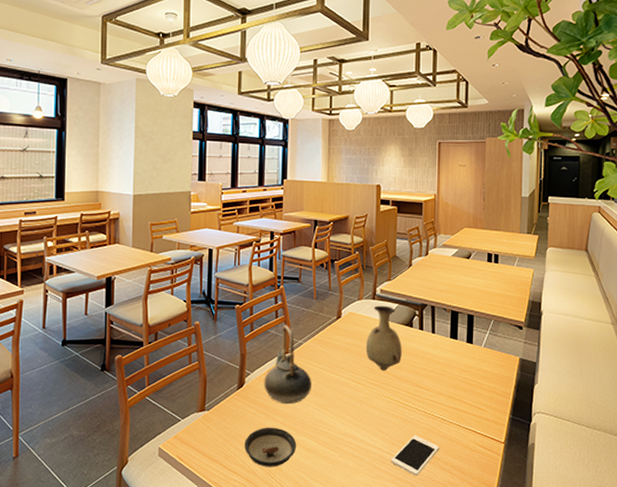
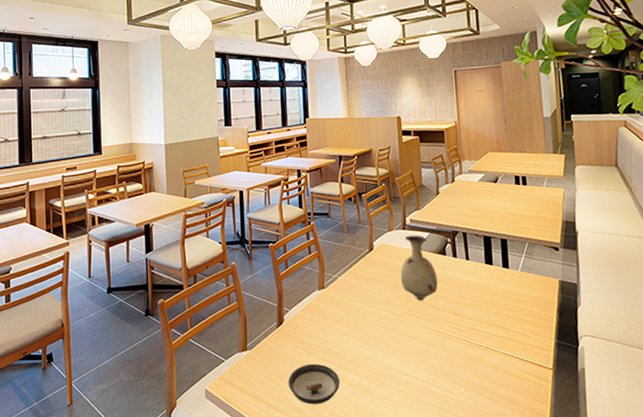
teapot: present [264,325,311,404] -> none [302,260,350,340]
cell phone: present [390,435,440,476] -> none [436,365,486,408]

